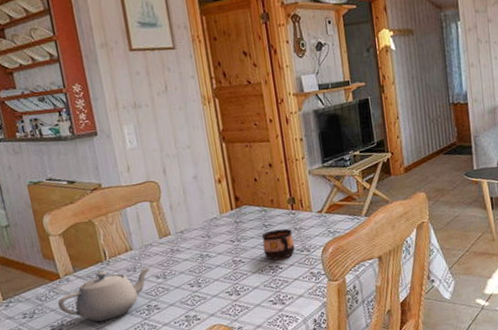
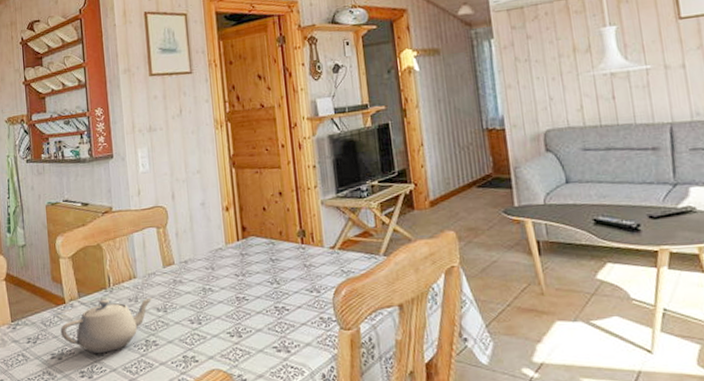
cup: present [261,228,295,260] -> none [268,264,304,300]

